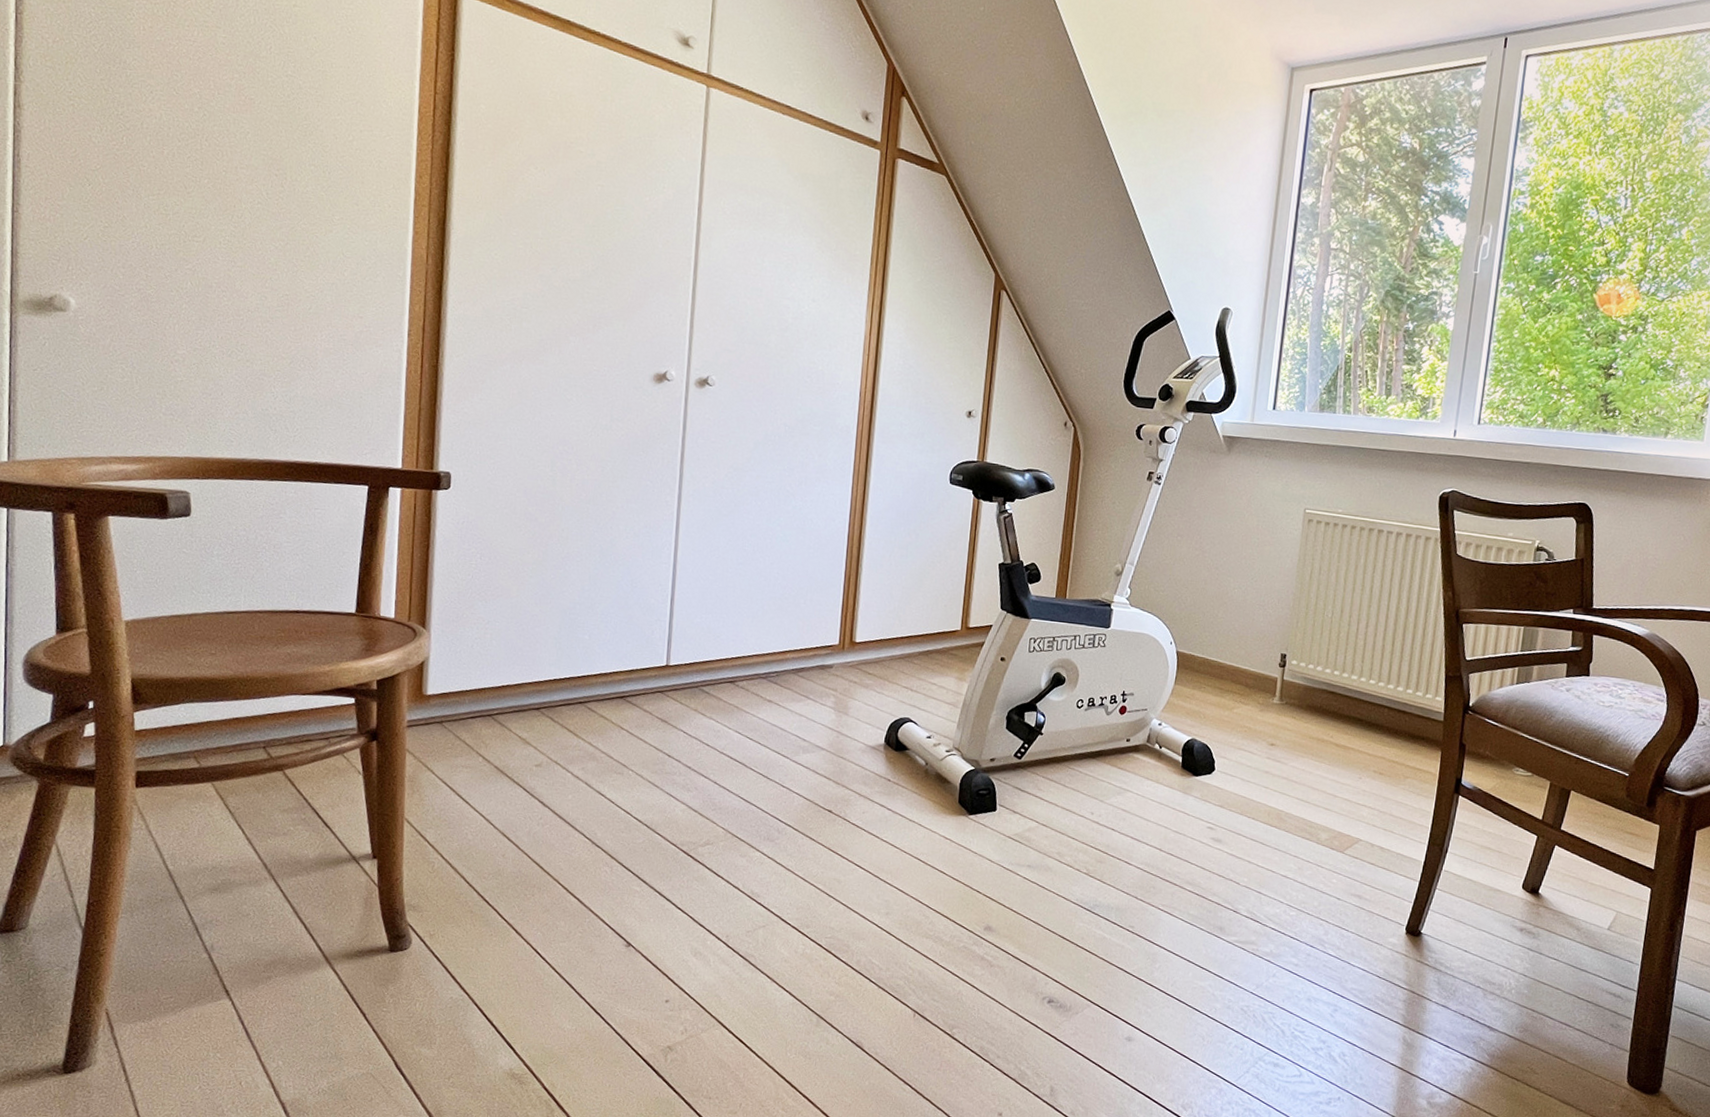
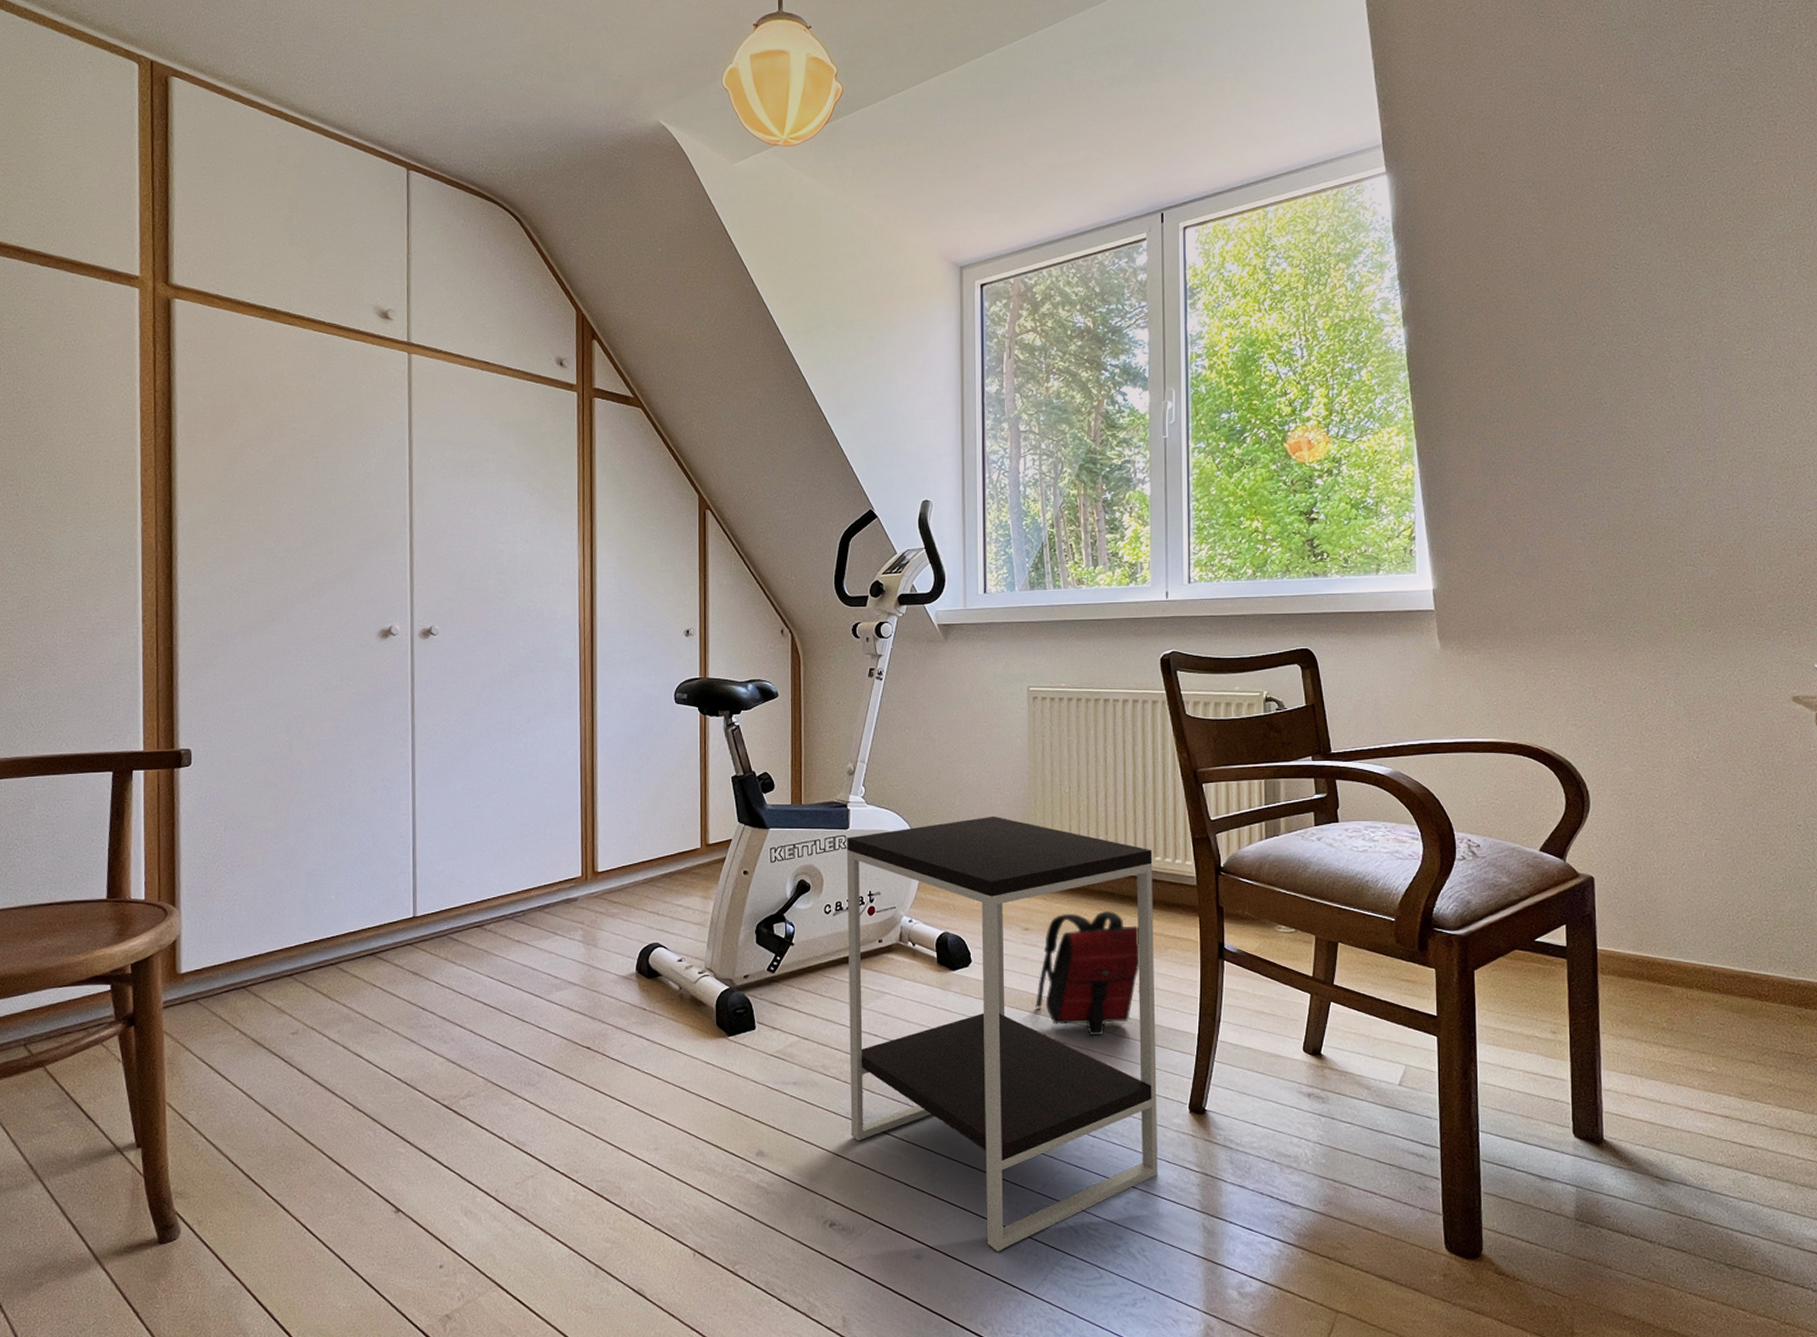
side table: none [1078,631,1405,1043] -> present [847,815,1158,1252]
backpack: none [1271,733,1382,853] -> present [1036,911,1139,1035]

